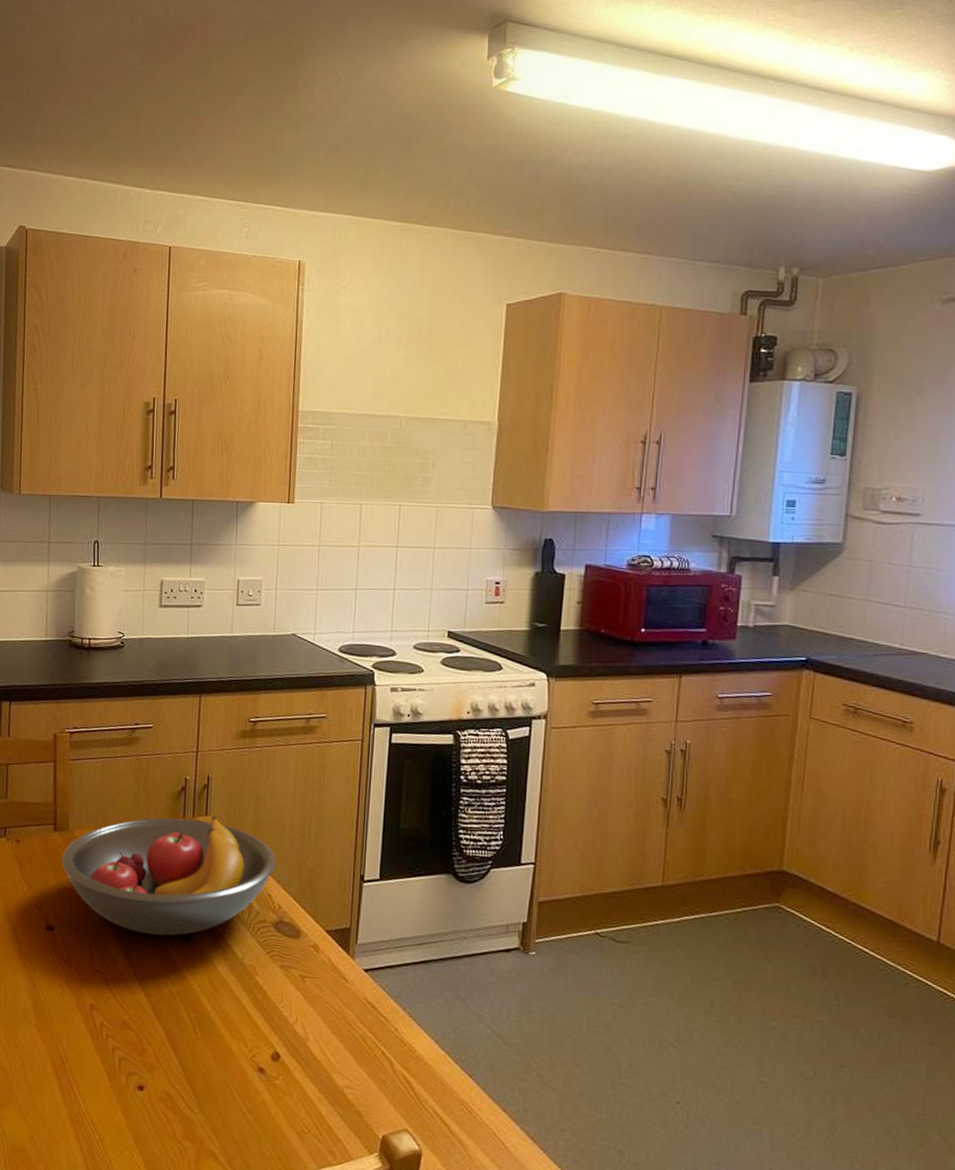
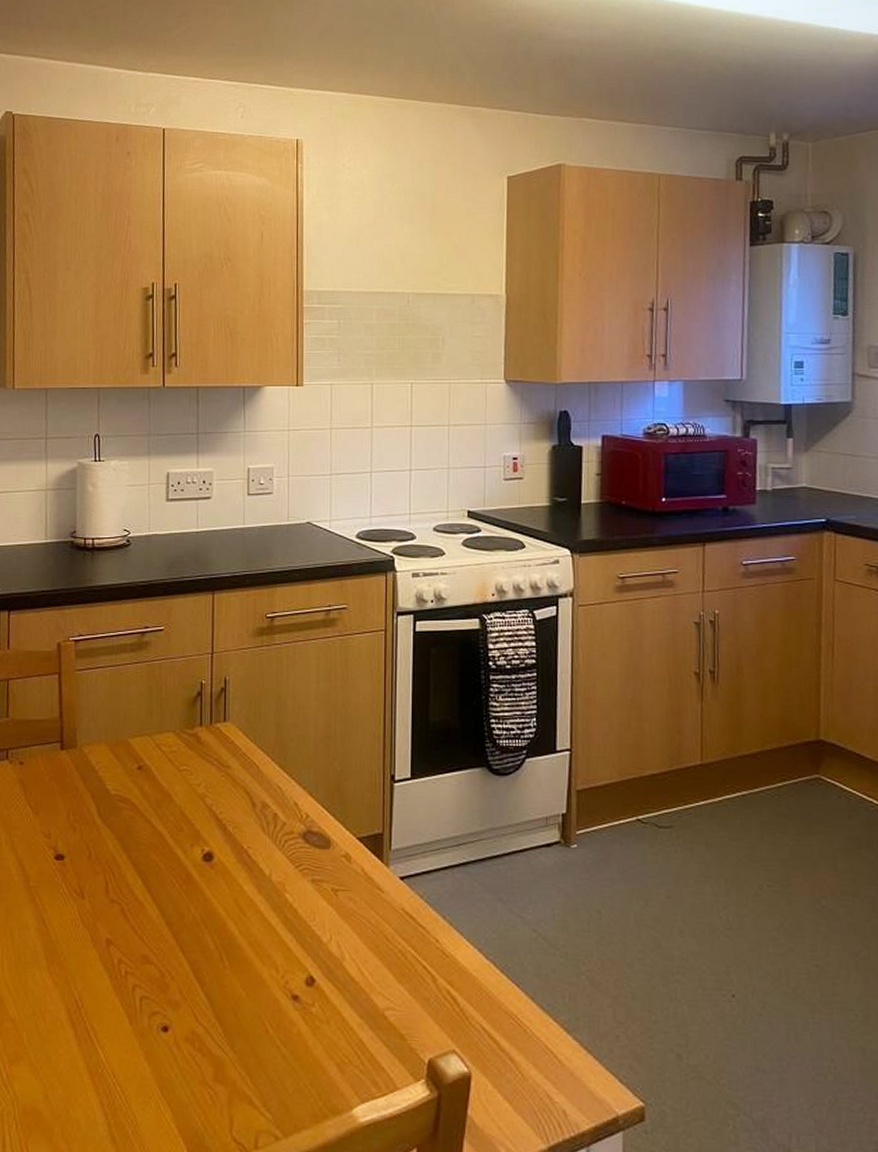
fruit bowl: present [61,816,276,936] -> none [70,721,301,856]

